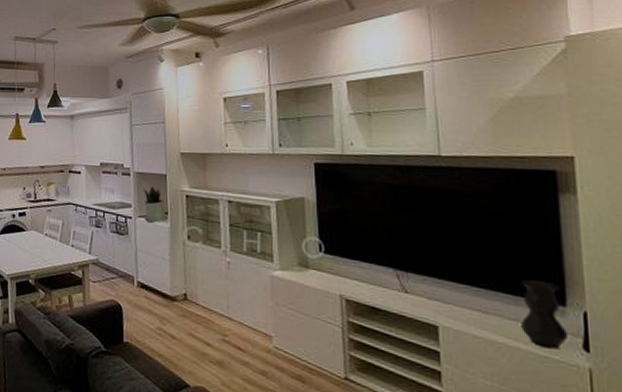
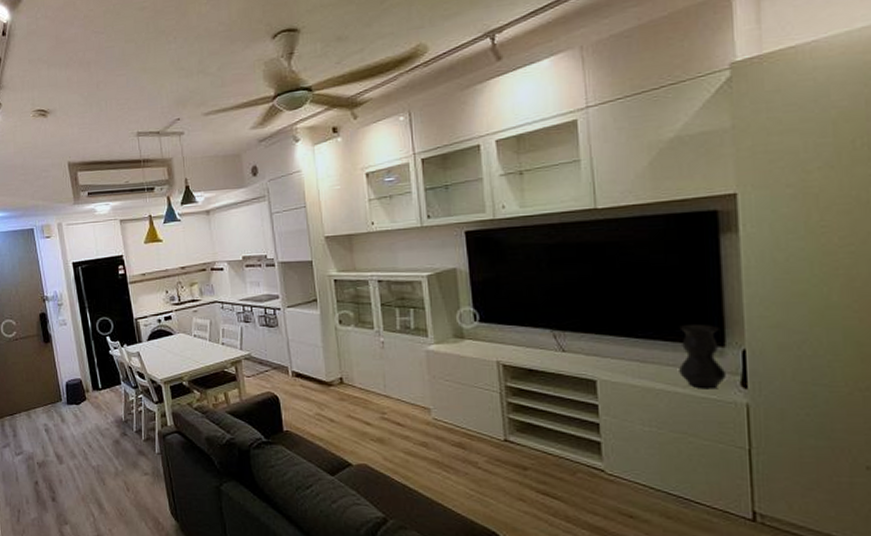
planter: present [144,186,168,223] -> none [290,274,318,312]

